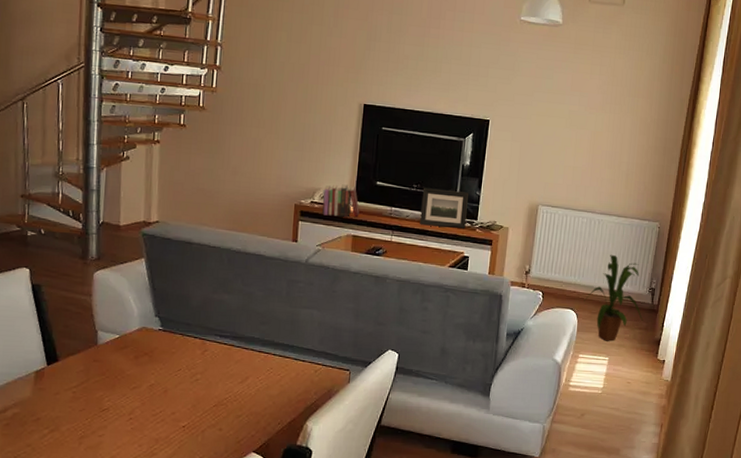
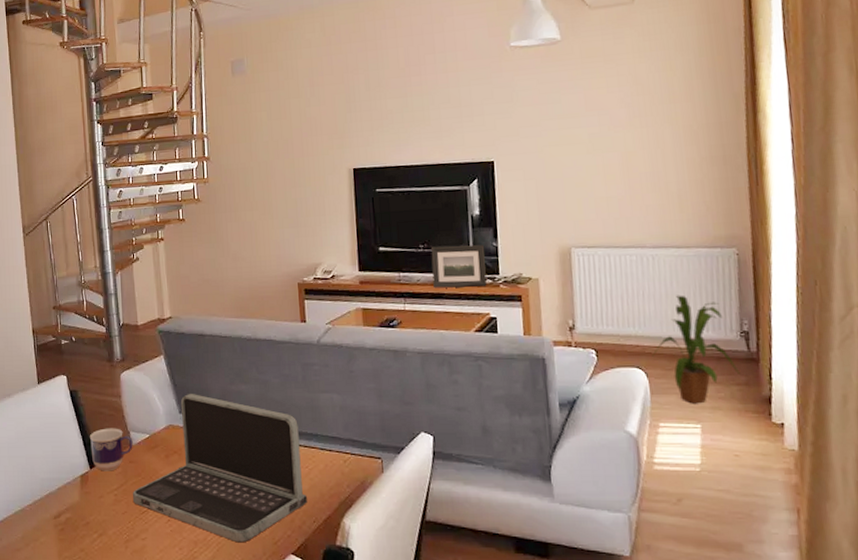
cup: none [50,325,100,369] -> present [89,428,133,471]
laptop: none [92,299,276,441] -> present [132,394,307,543]
books: present [322,184,360,217] -> none [324,255,366,291]

